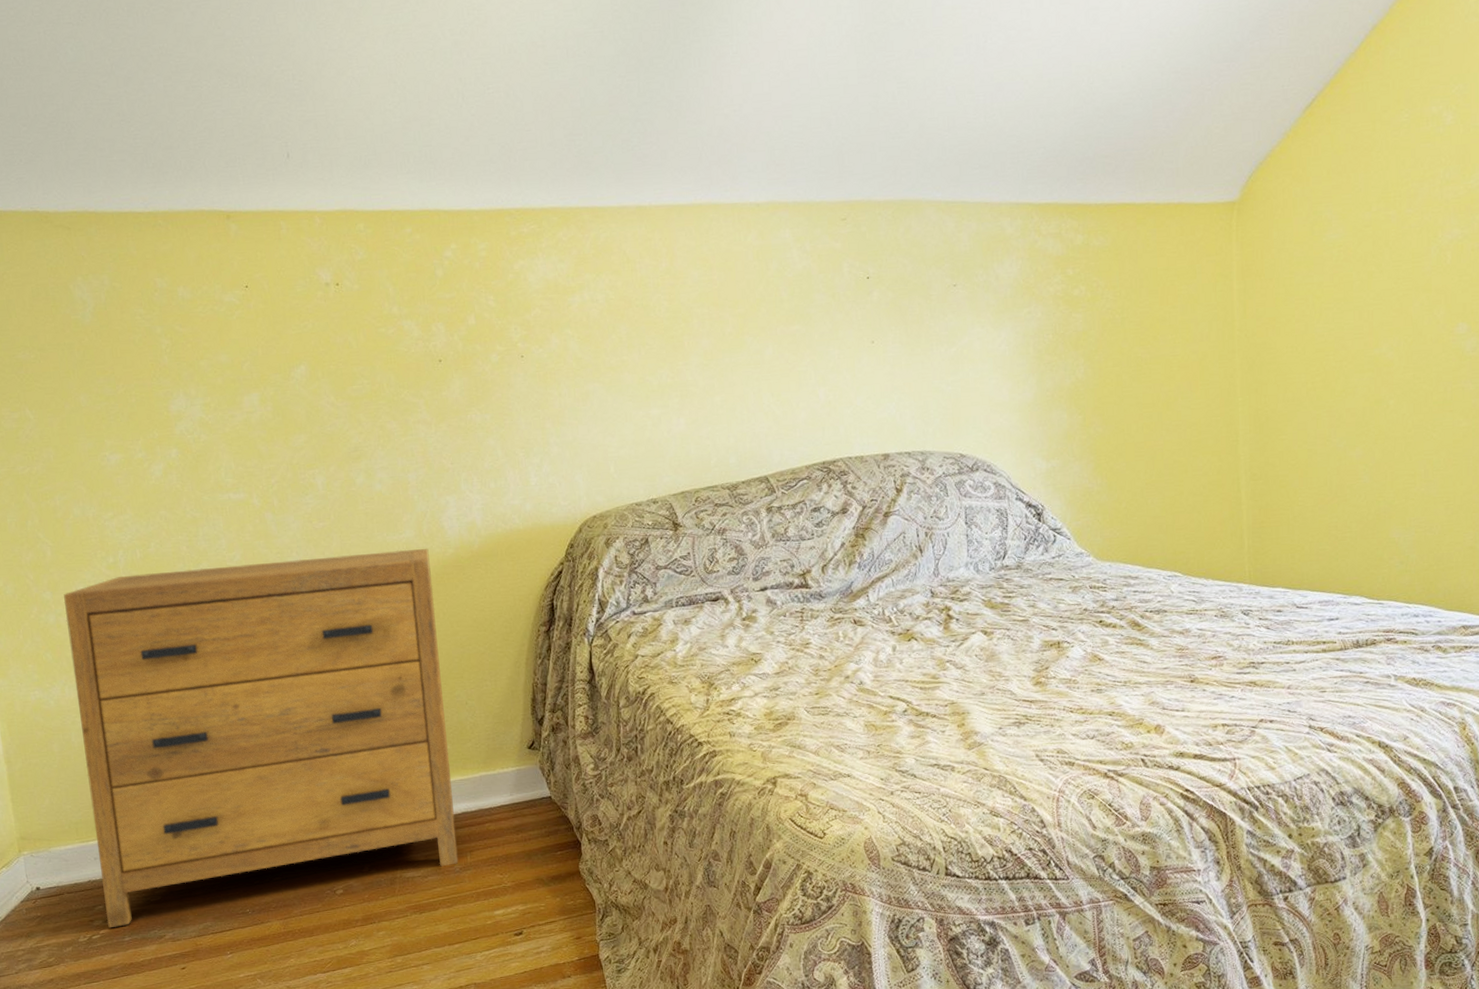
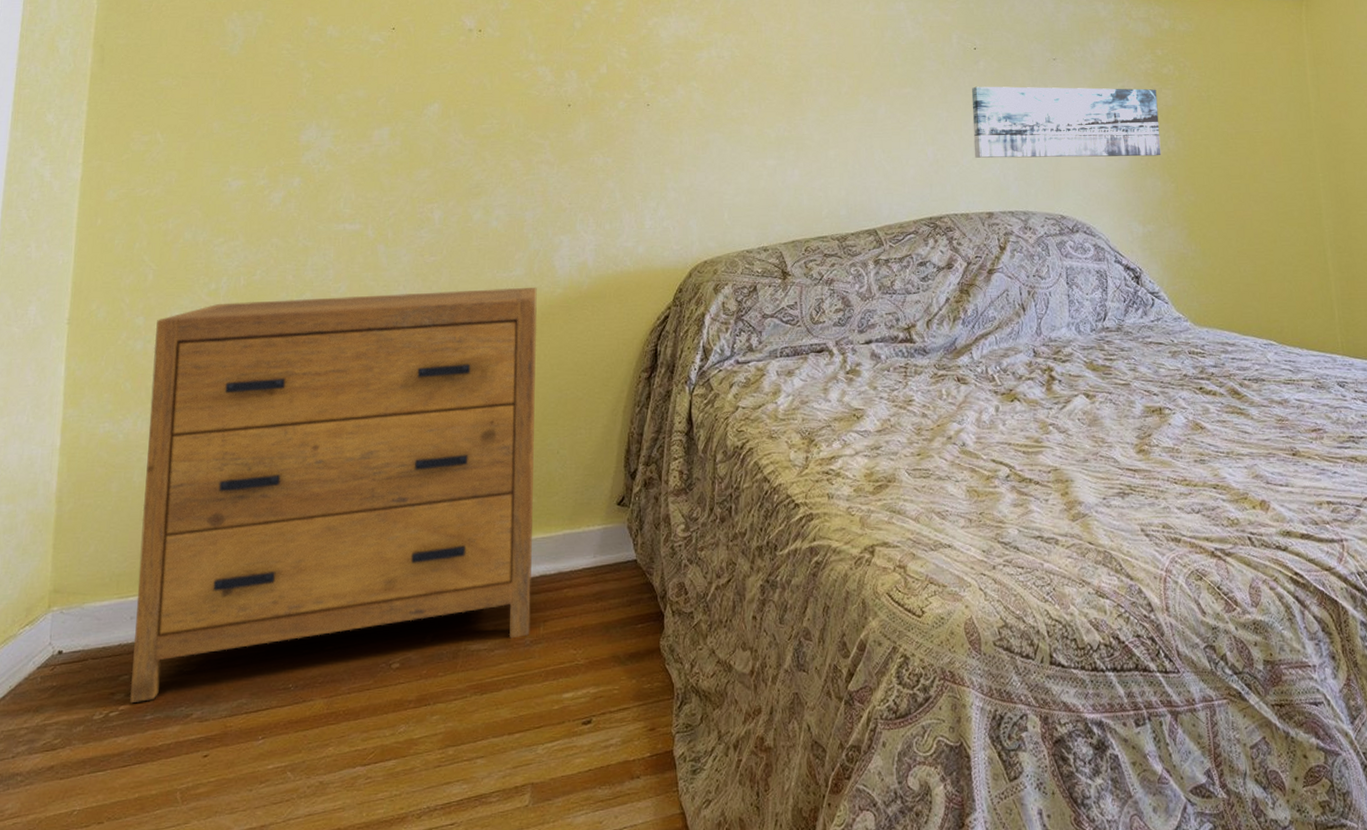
wall art: none [864,313,1069,397] -> present [971,86,1161,158]

